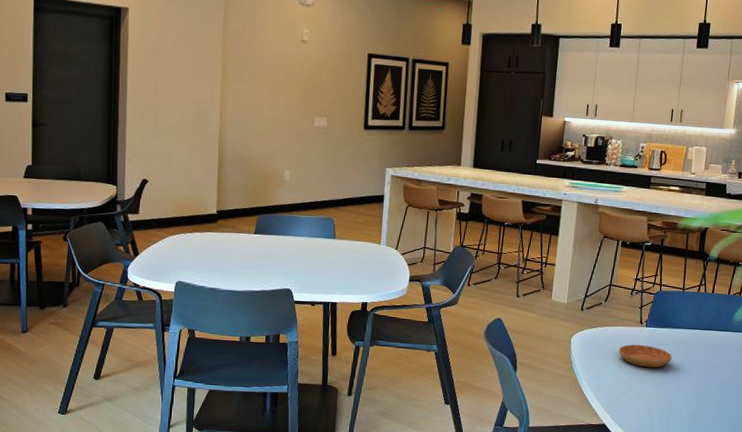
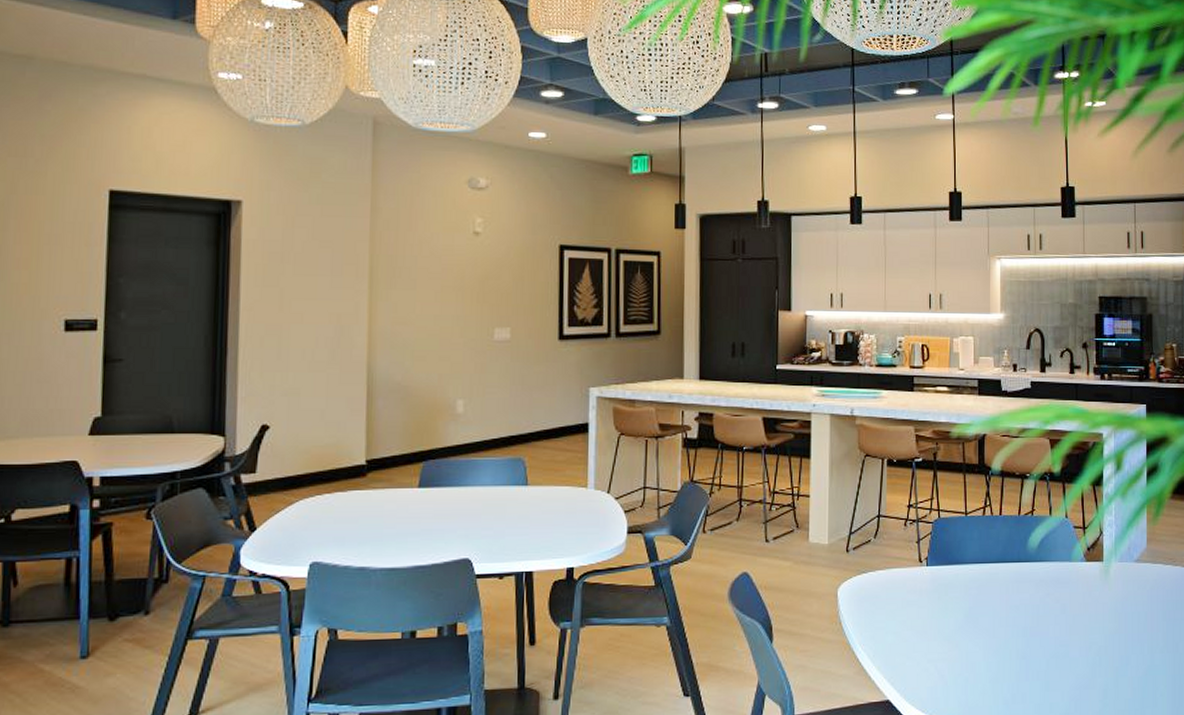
saucer: present [618,344,673,368] -> none [896,590,962,619]

